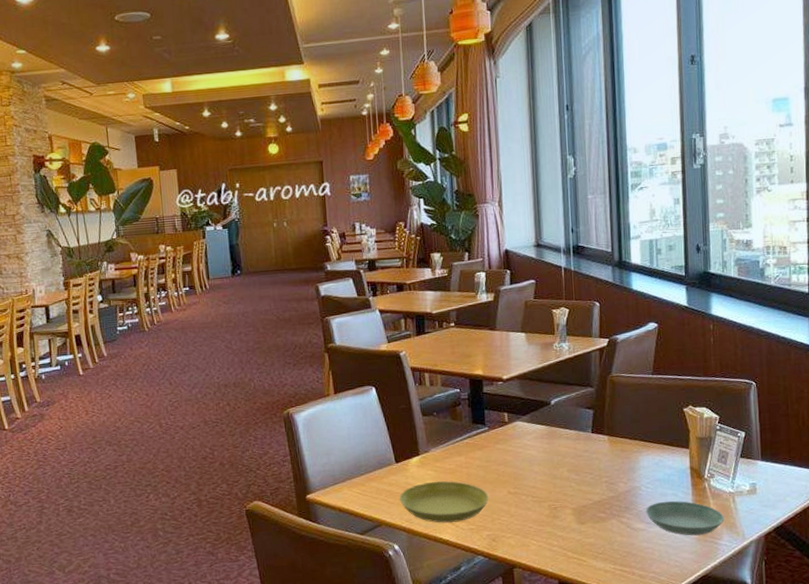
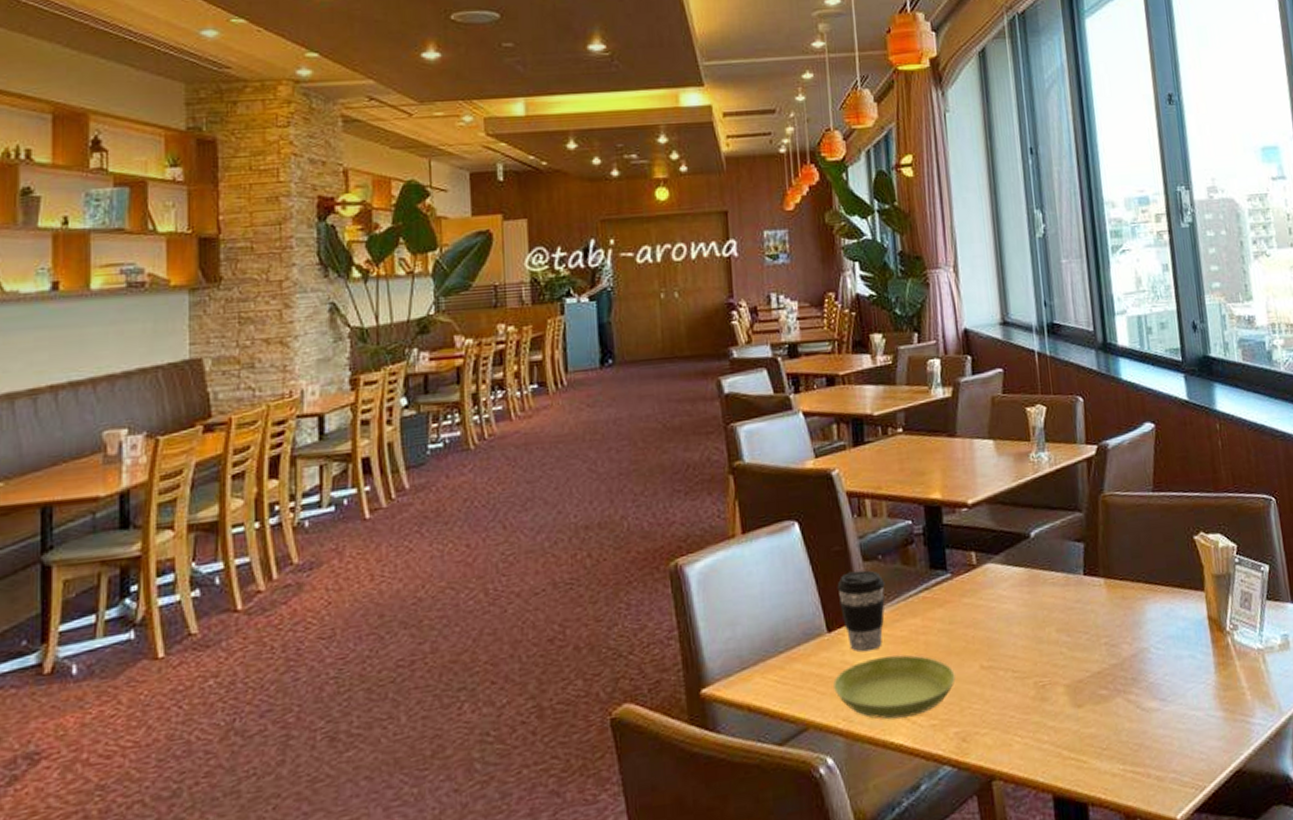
coffee cup: none [403,422,438,478] -> present [837,570,885,652]
saucer: present [645,500,724,536] -> none [1157,664,1255,715]

